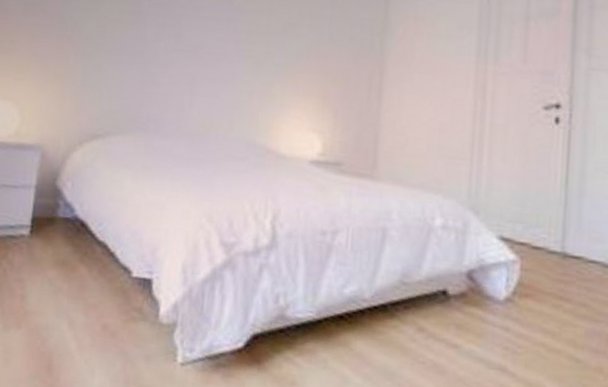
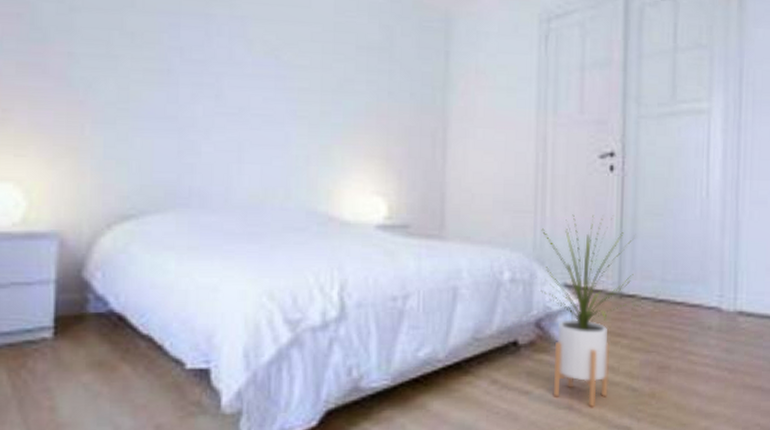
house plant: none [474,165,585,373] -> present [540,214,639,407]

